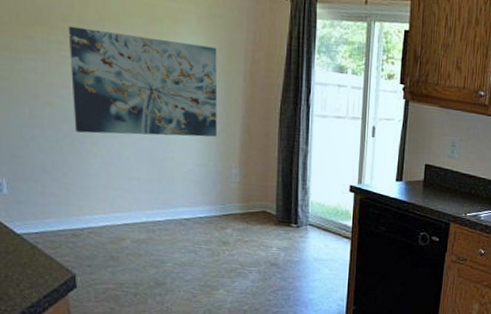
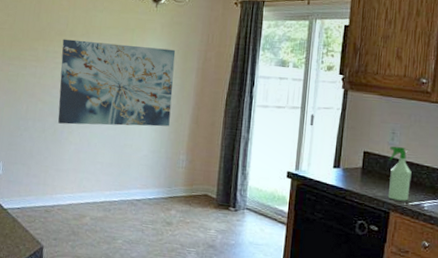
spray bottle: none [448,158,470,212] -> present [387,146,412,201]

